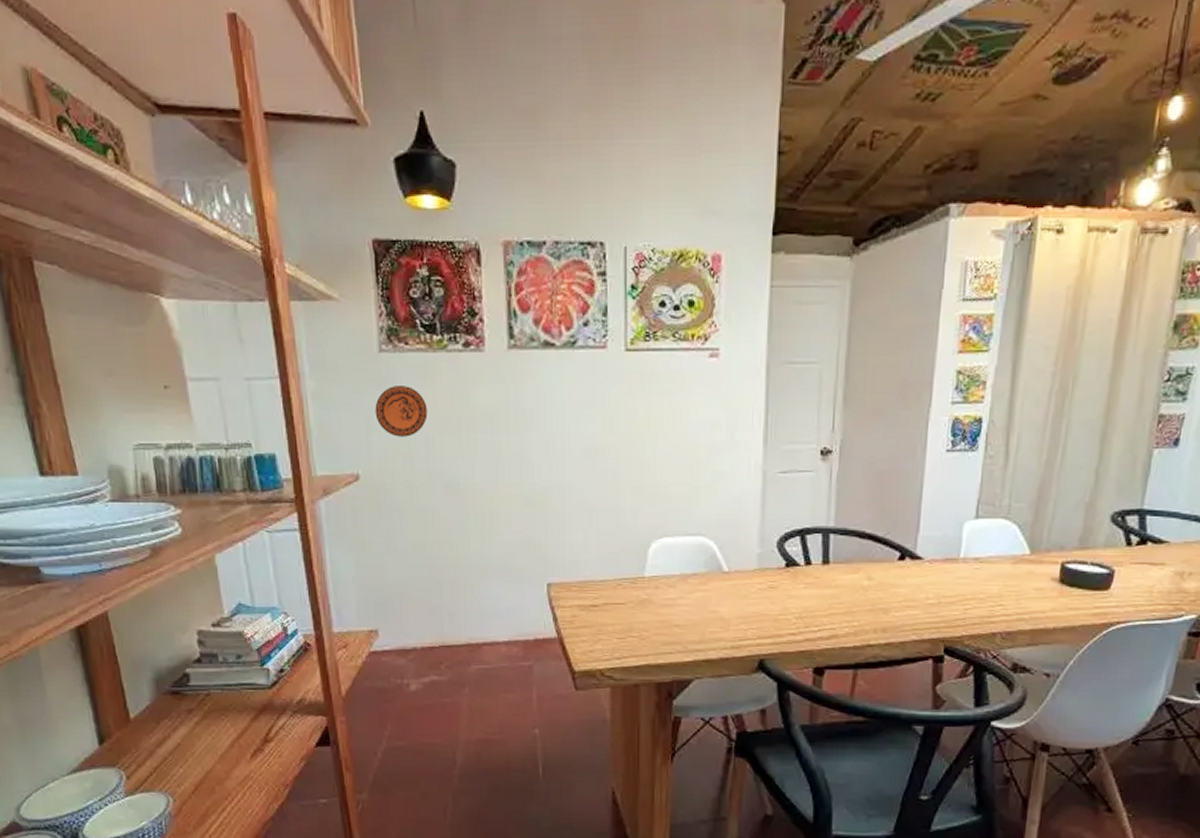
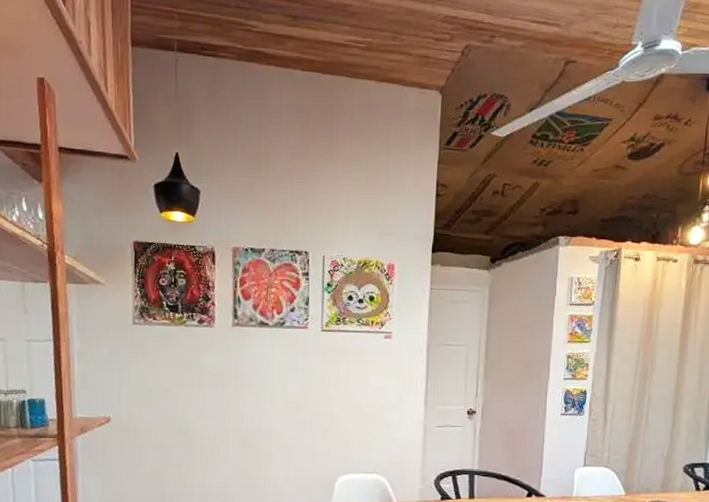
decorative plate: present [375,386,428,437] -> none [126,350,168,390]

